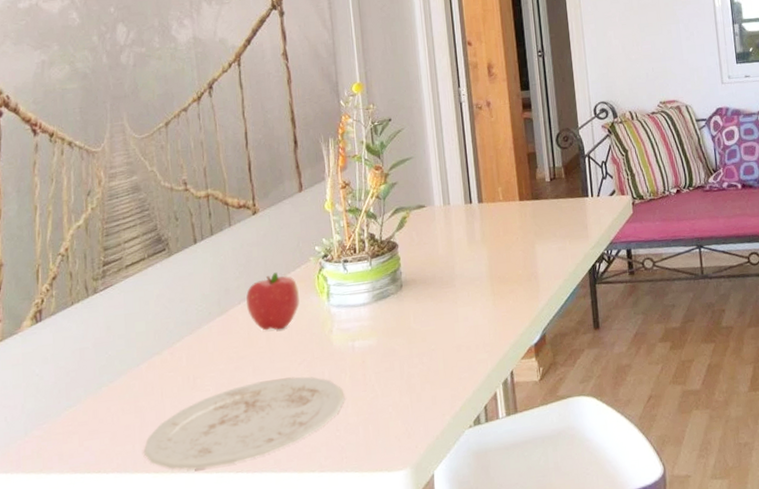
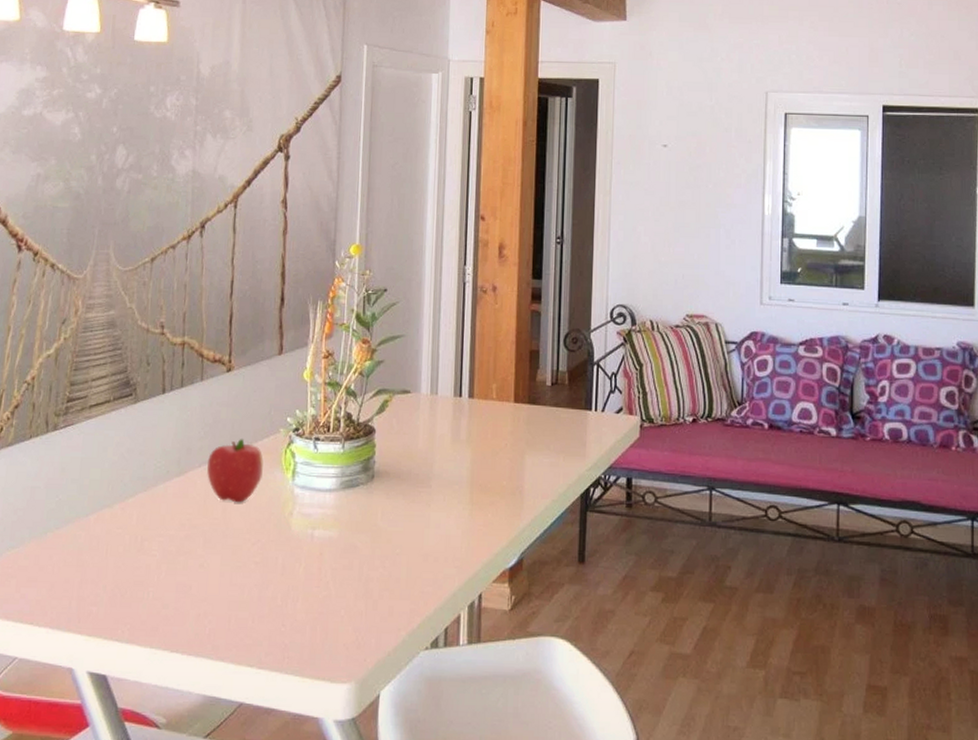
plate: present [143,376,345,470] -> none [79,556,296,642]

